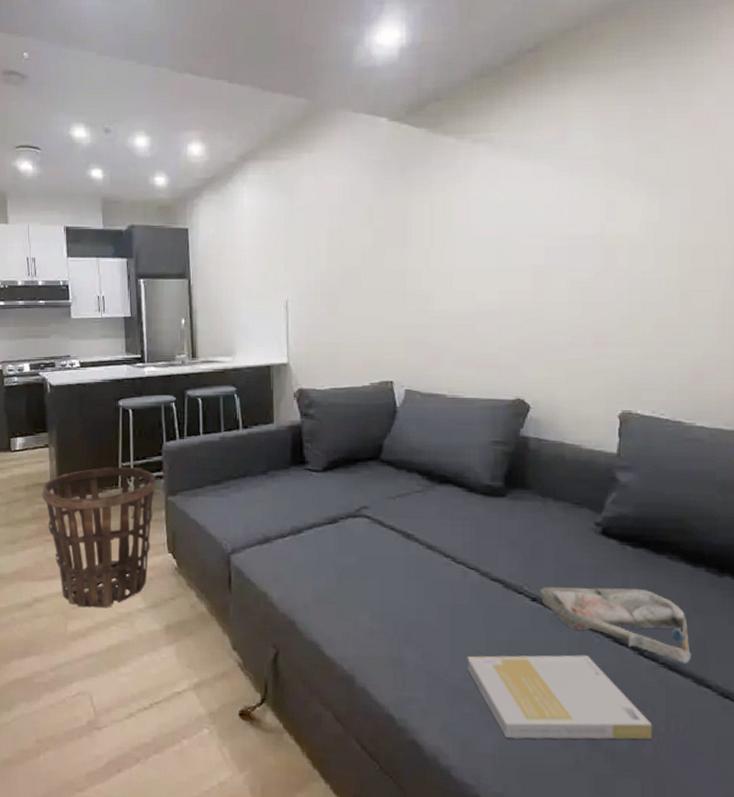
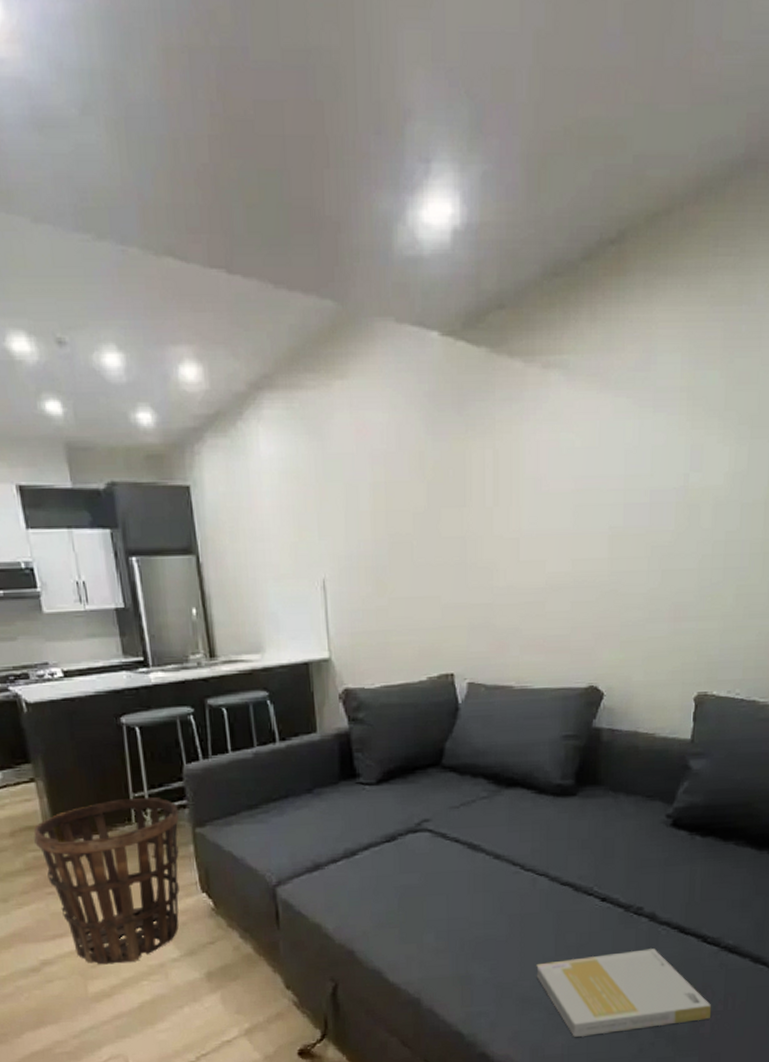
bag: present [540,587,692,664] -> none [609,877,751,945]

